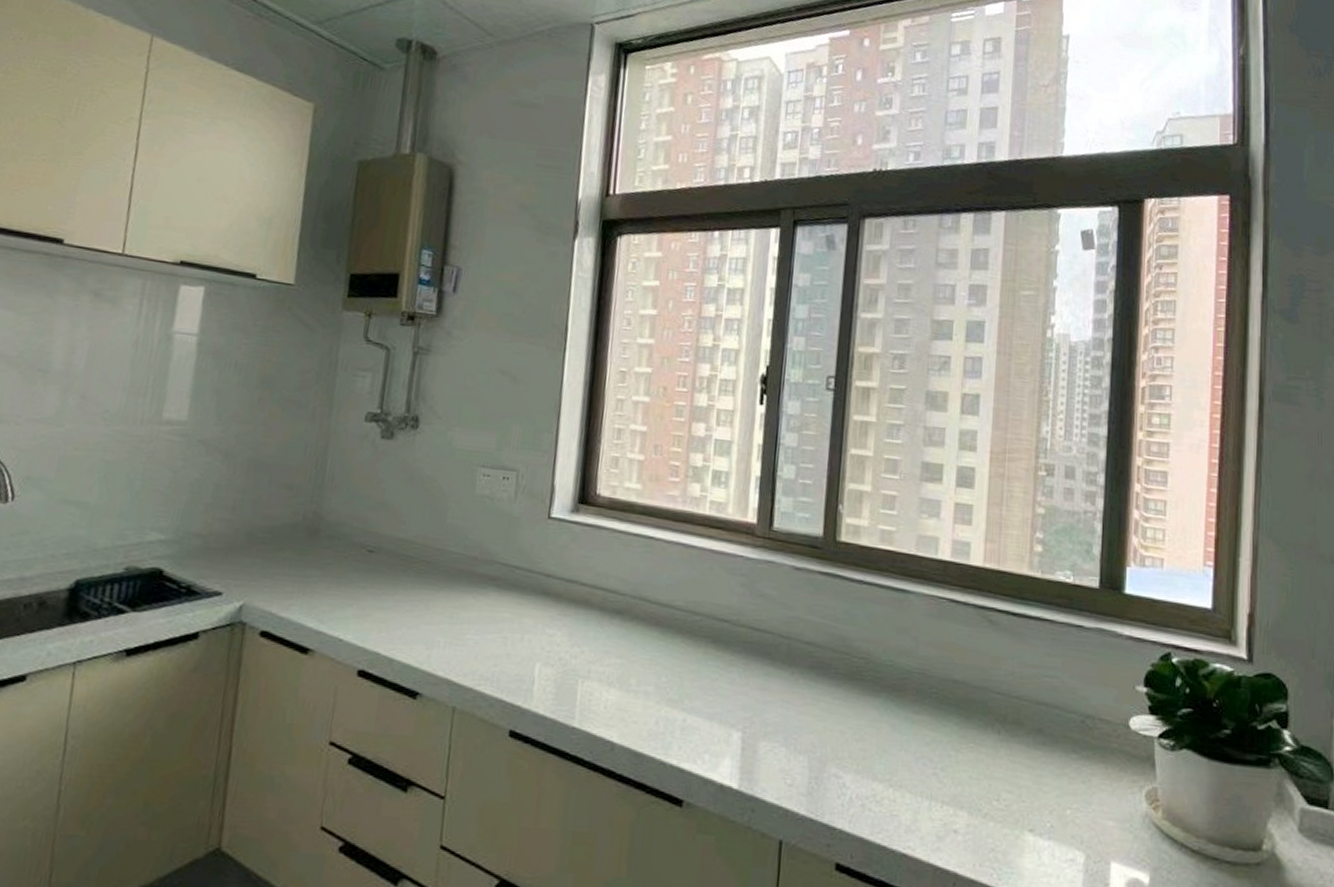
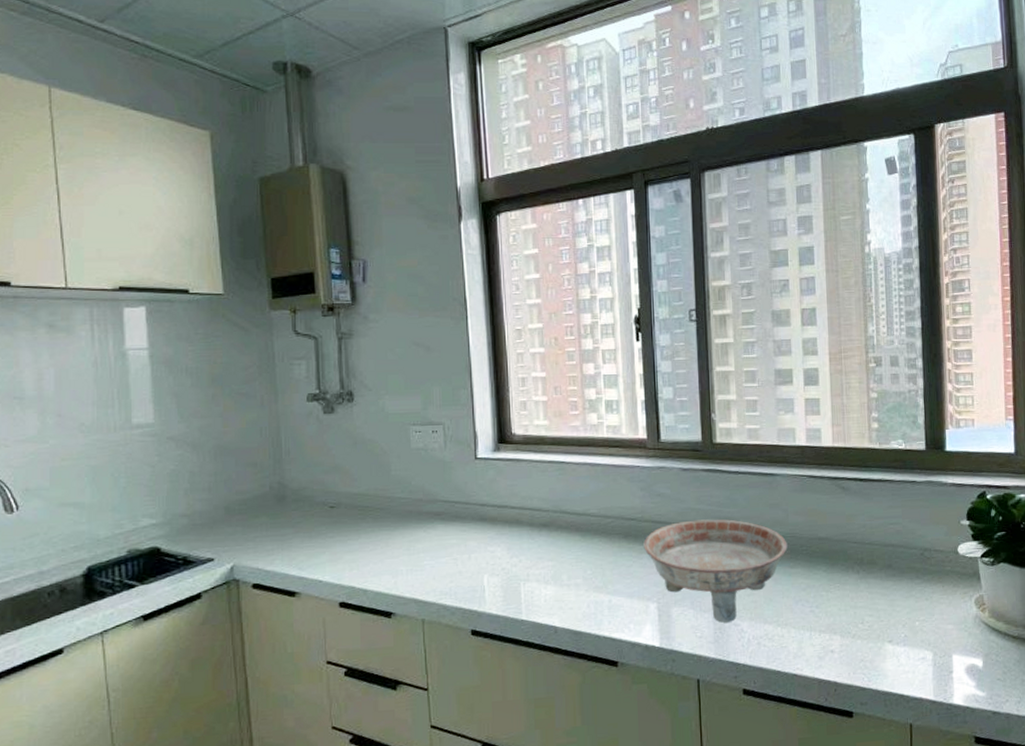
ceramic bowl: none [734,633,914,772] -> present [643,519,788,623]

